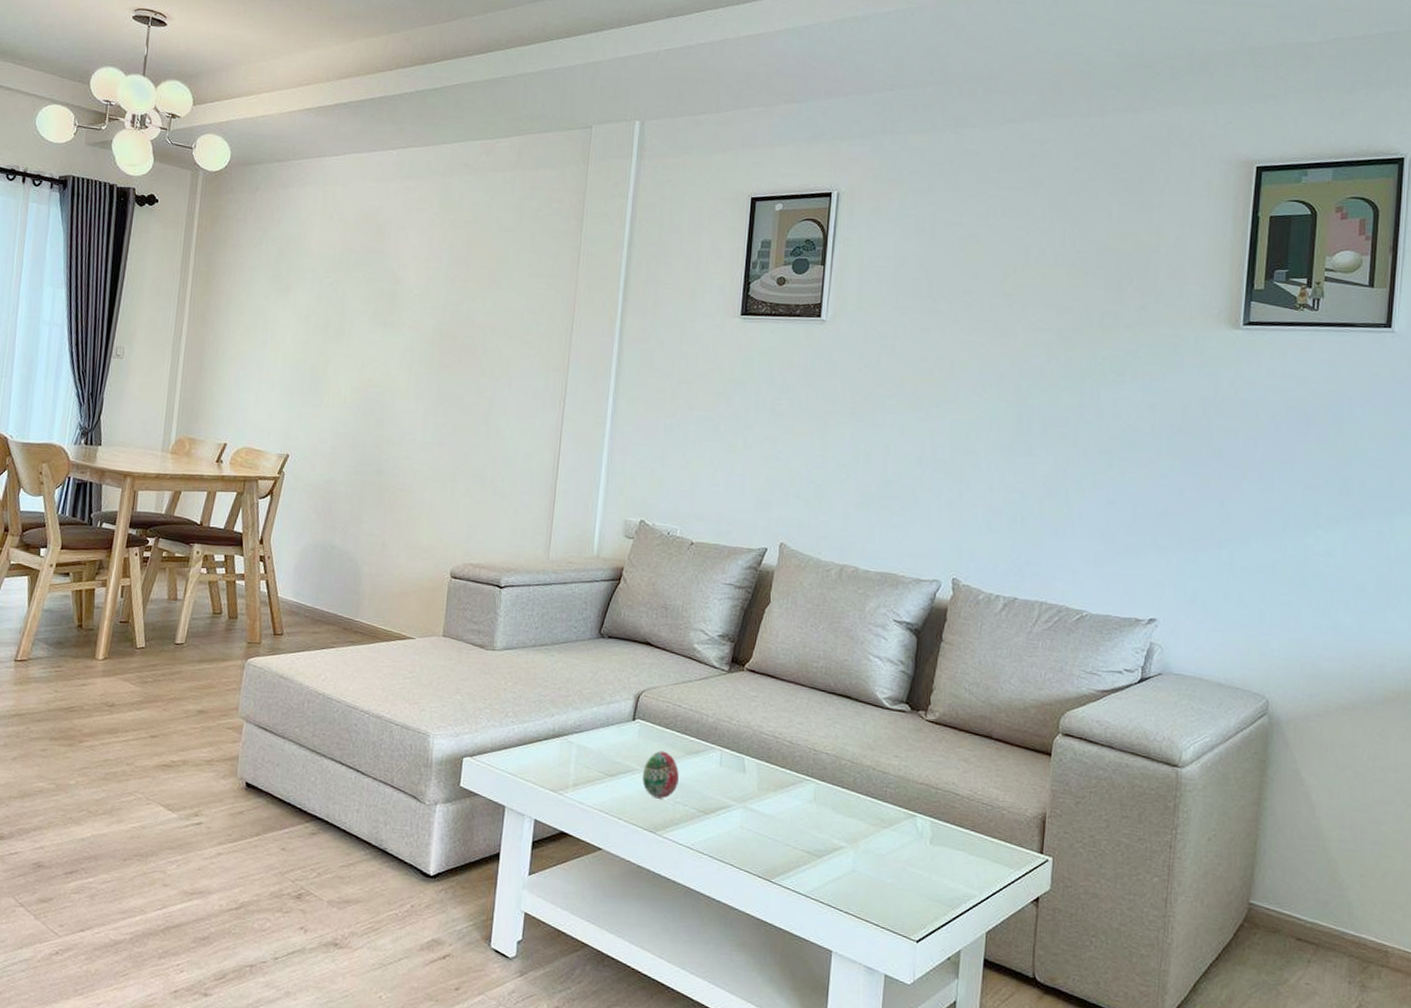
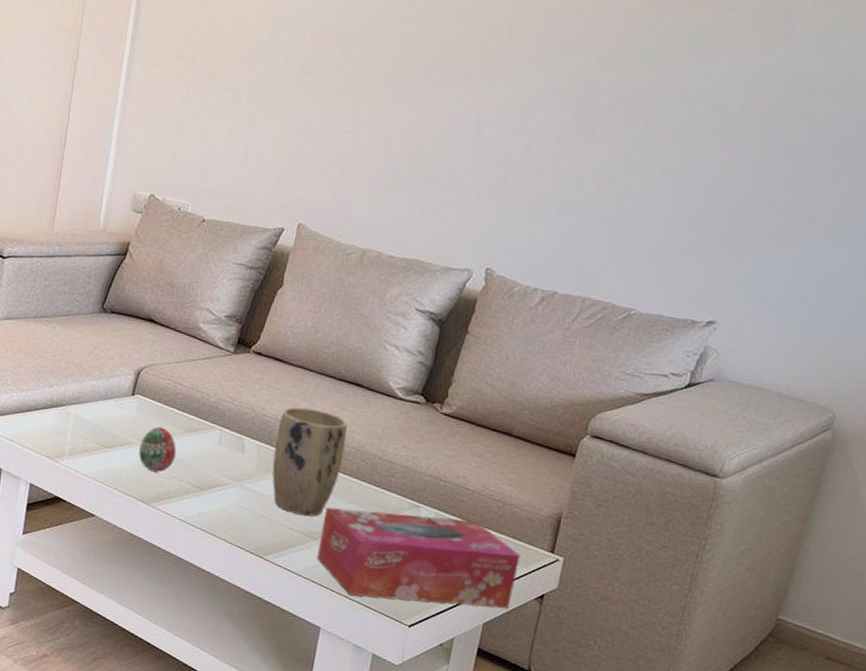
plant pot: none [773,722,842,834] -> present [272,407,348,517]
tissue box: none [822,823,1013,915] -> present [316,507,521,609]

